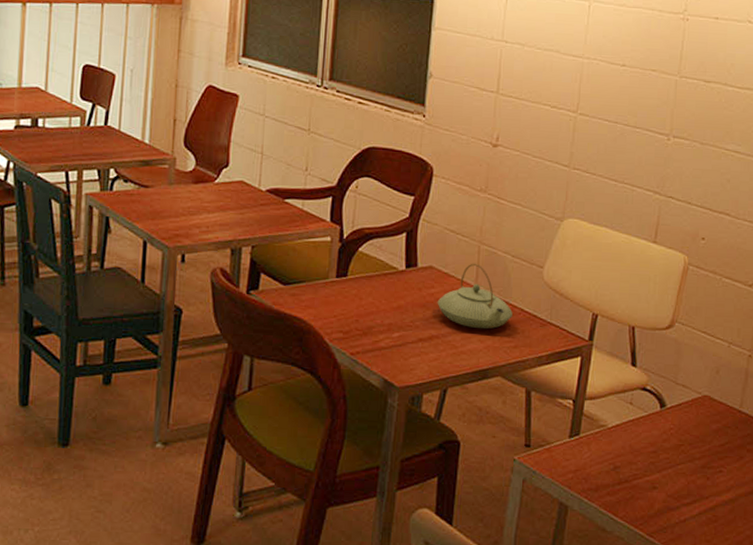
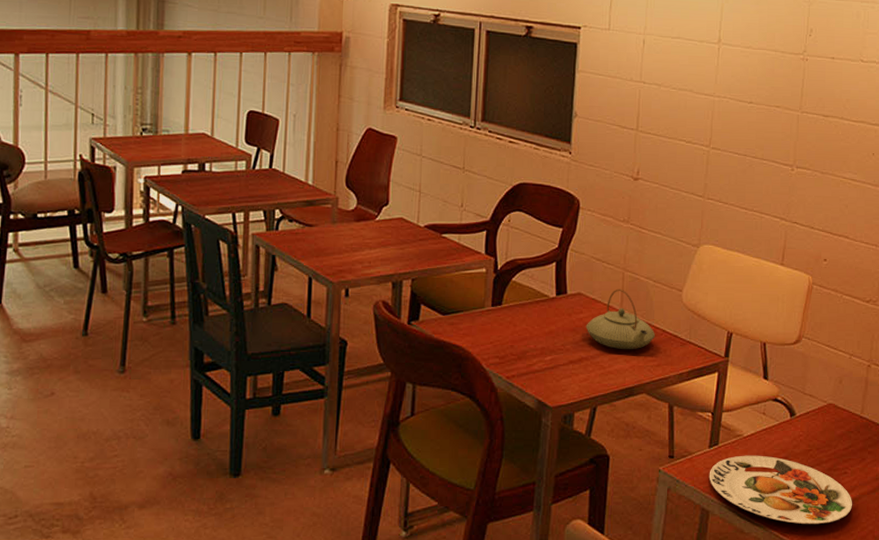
plate: none [568,447,729,527] -> present [709,455,853,525]

